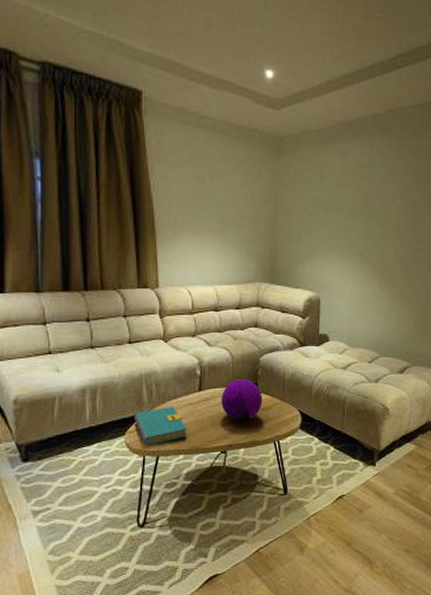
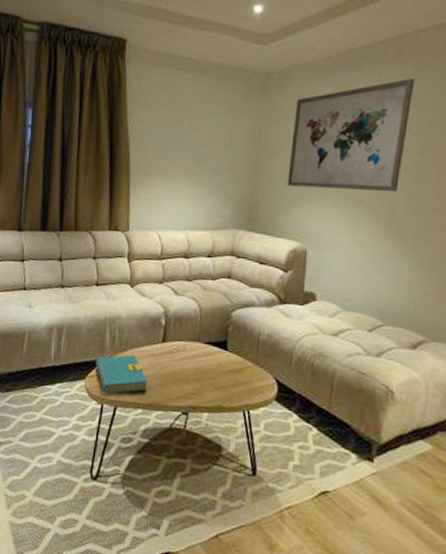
decorative orb: present [221,379,263,421] -> none [185,334,233,382]
wall art: none [301,150,398,246] -> present [287,79,415,191]

